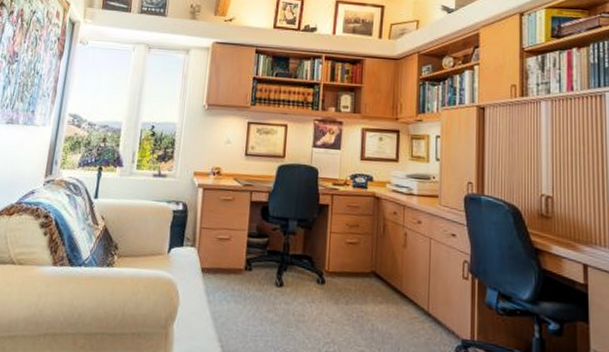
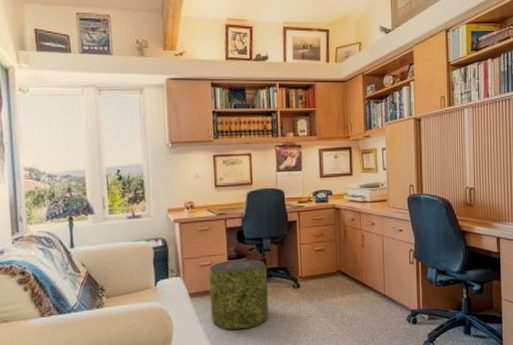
pouf: none [221,237,289,322] -> present [208,259,269,330]

